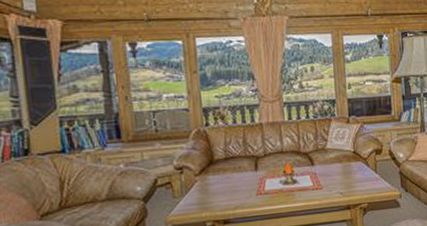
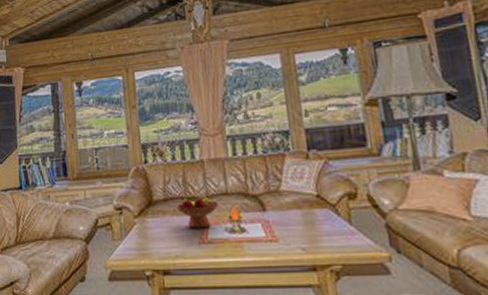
fruit bowl: none [235,155,276,183] -> present [175,196,220,229]

